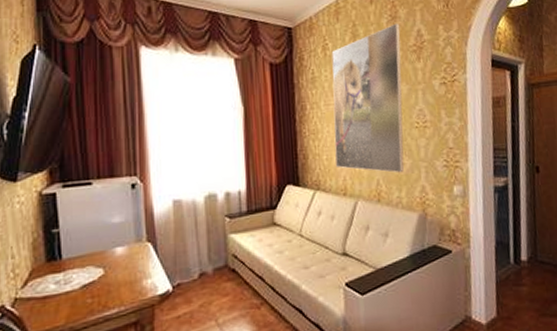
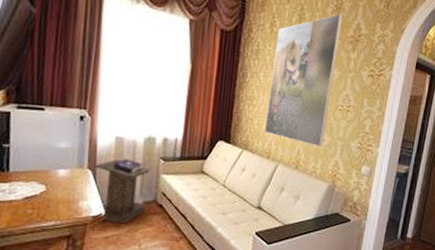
lectern: none [154,223,217,299] -> present [94,159,149,224]

